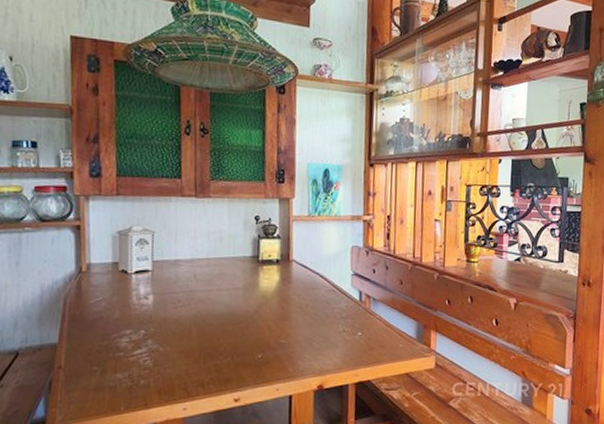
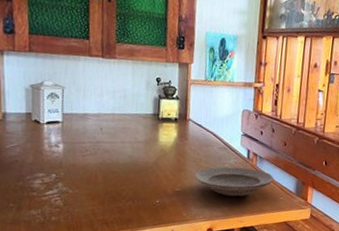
plate: none [300,312,391,346] -> present [194,166,274,197]

